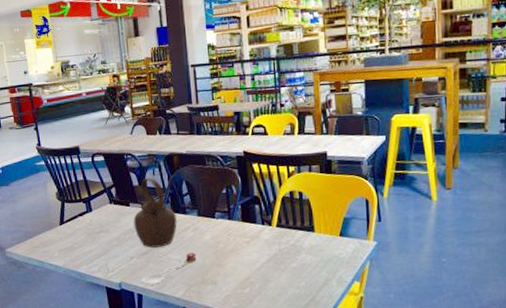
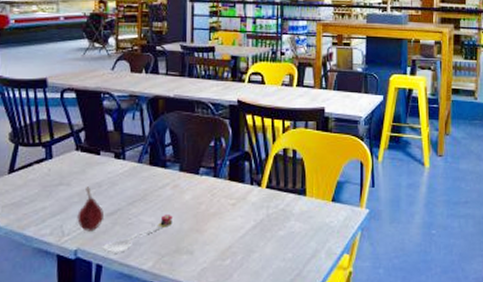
fruit: none [117,233,139,268] -> present [77,187,103,232]
teapot: present [133,177,177,248] -> none [102,122,155,207]

